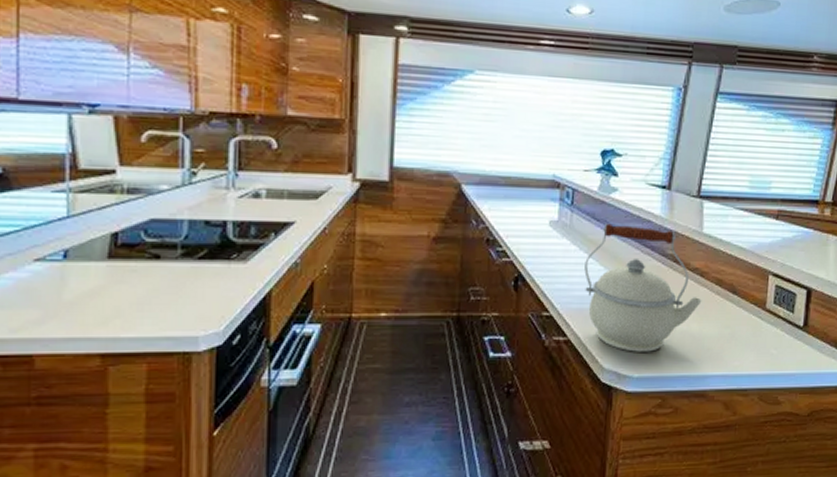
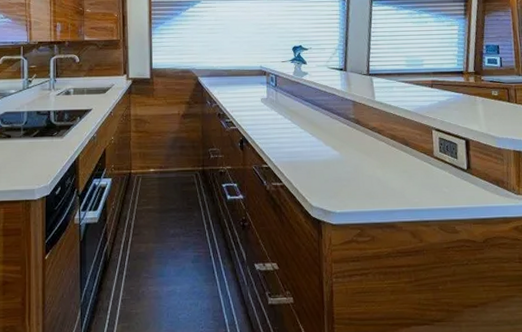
kettle: present [584,223,702,352] -> none [290,98,382,193]

